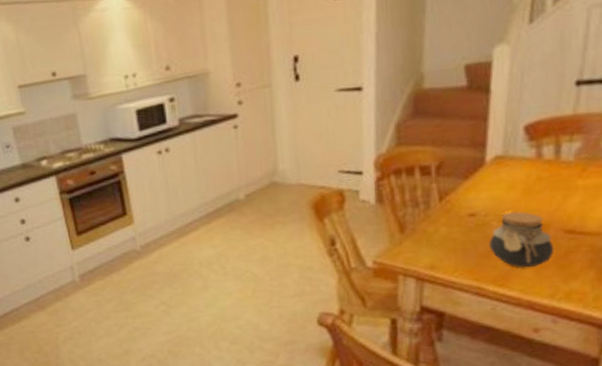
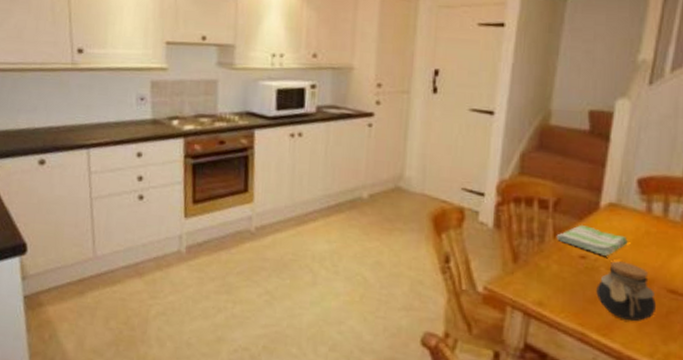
dish towel: none [442,183,519,210] -> present [556,225,628,256]

